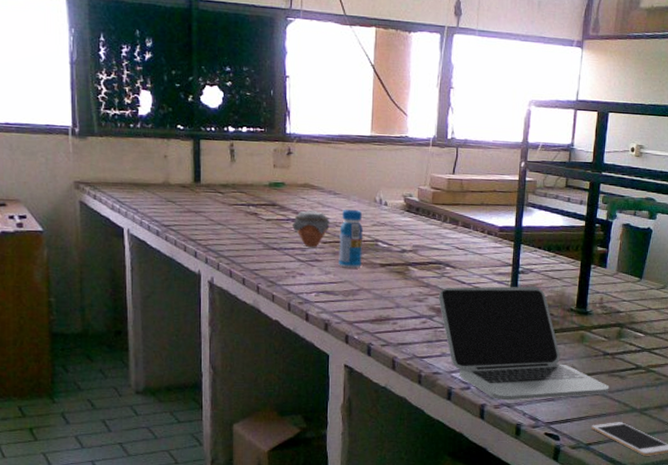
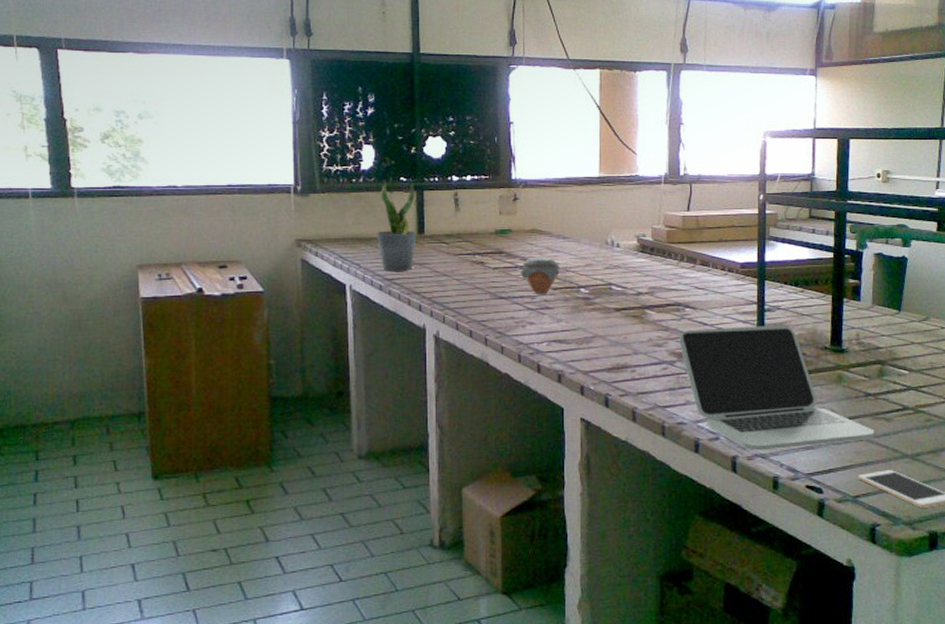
potted plant: none [153,127,193,218] -> present [375,180,417,271]
beverage bottle: present [339,209,364,269] -> none [570,253,596,315]

